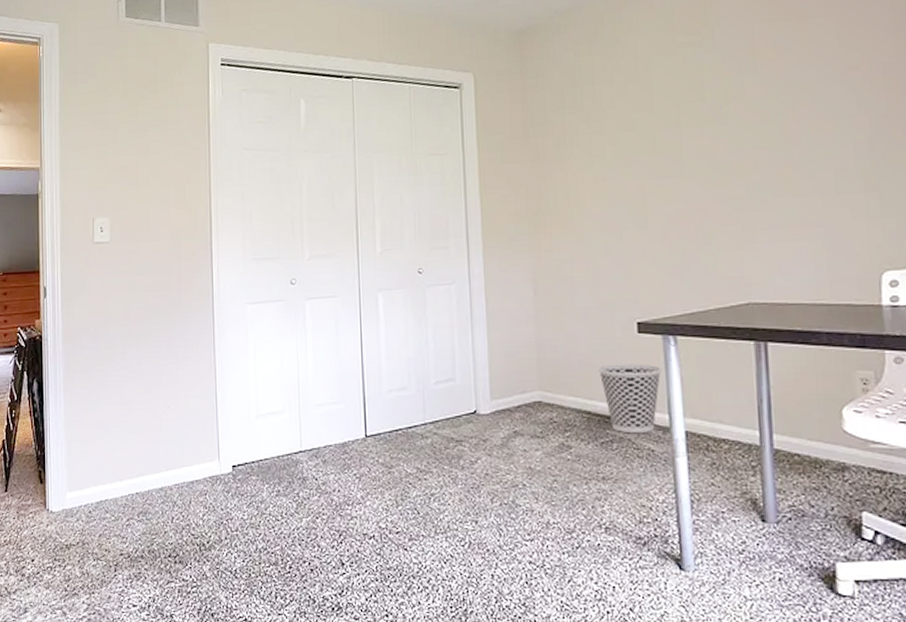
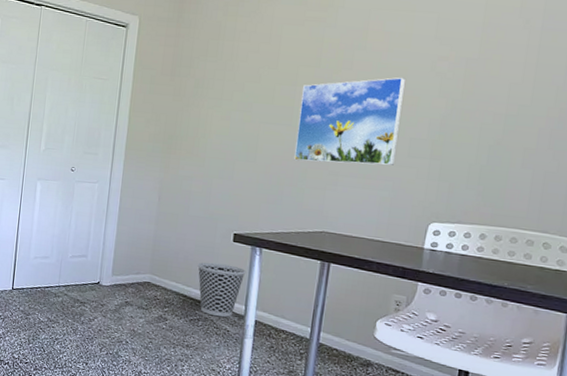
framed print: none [689,97,821,219] -> present [294,77,405,166]

